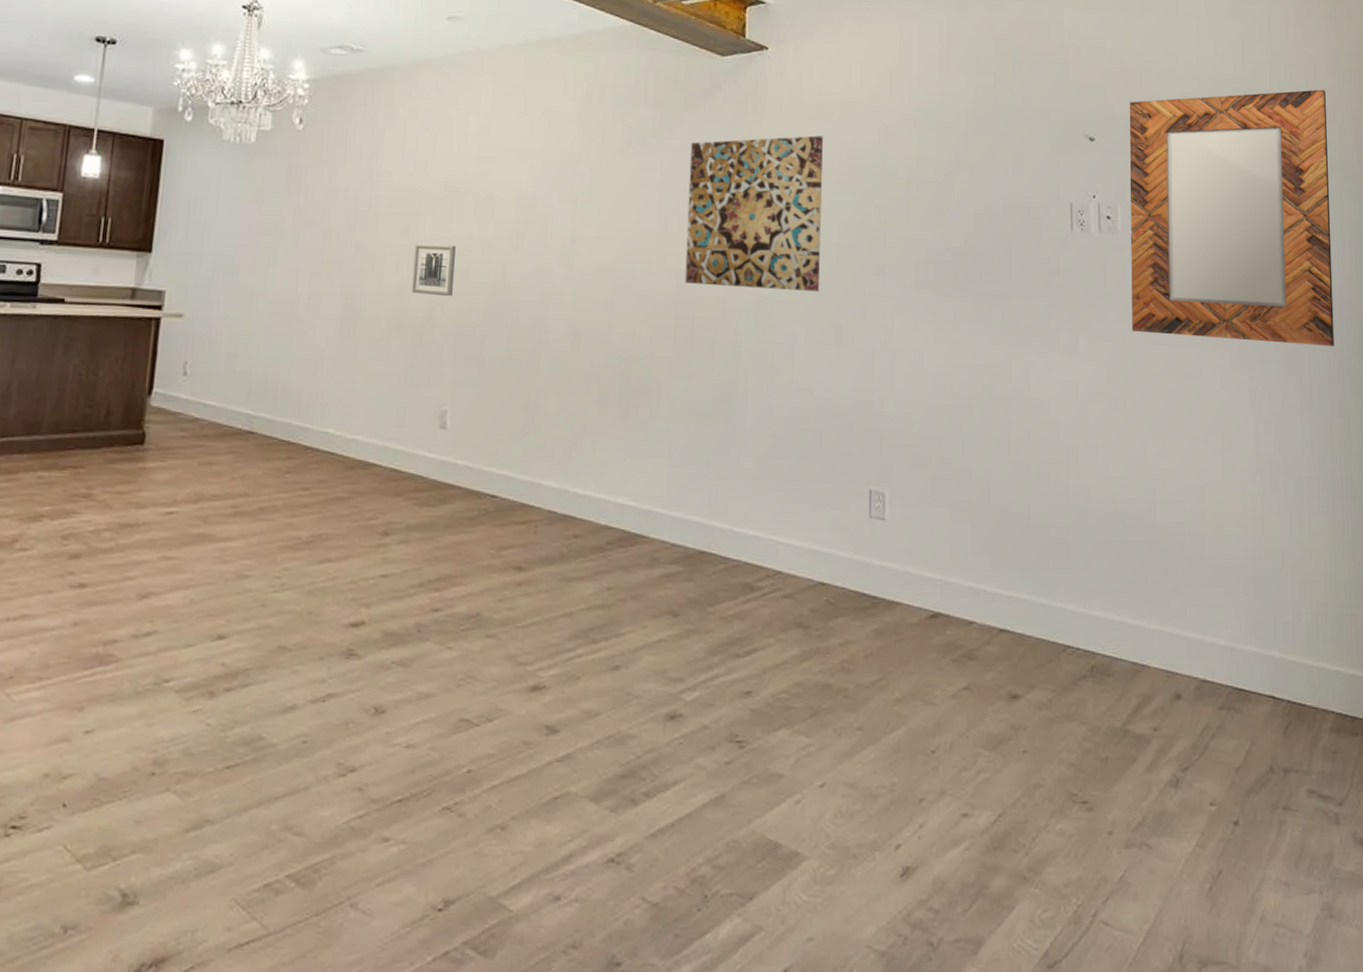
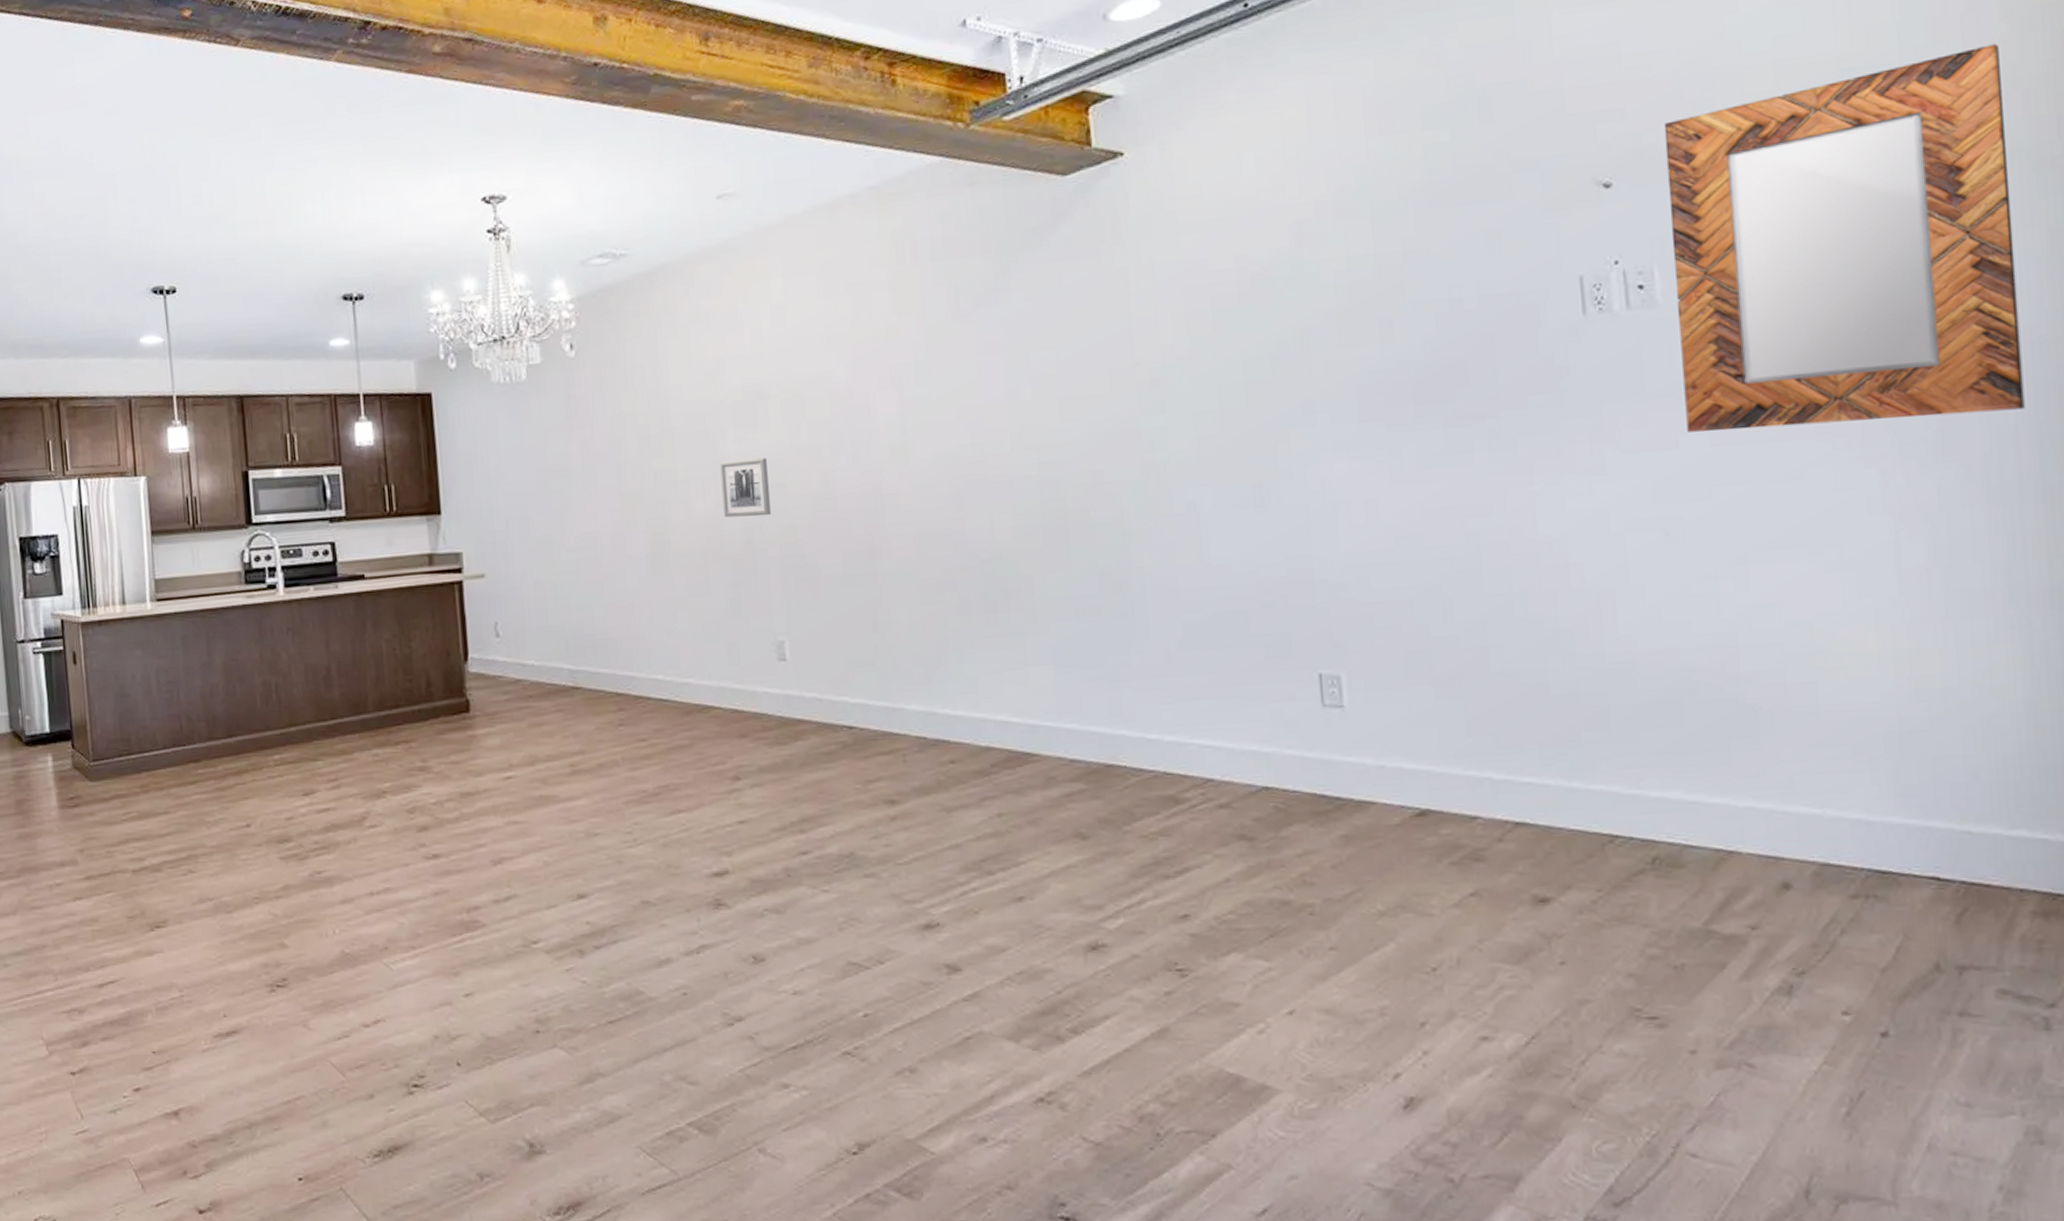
wall art: present [685,135,824,292] -> none [1035,251,1225,460]

